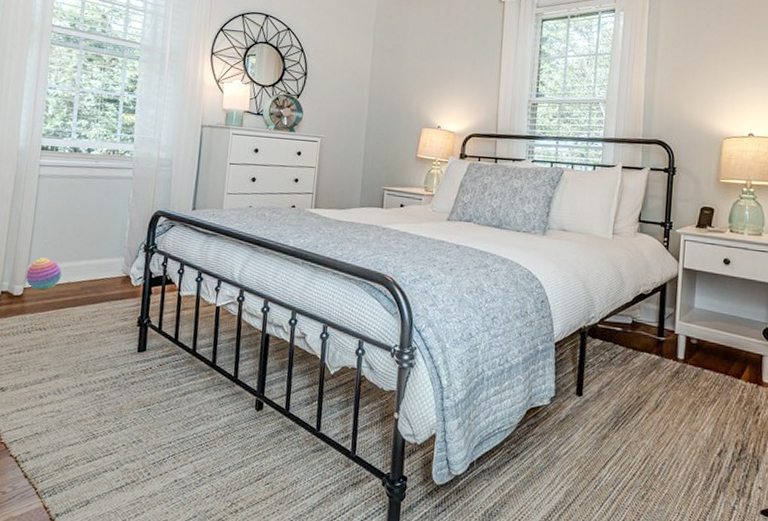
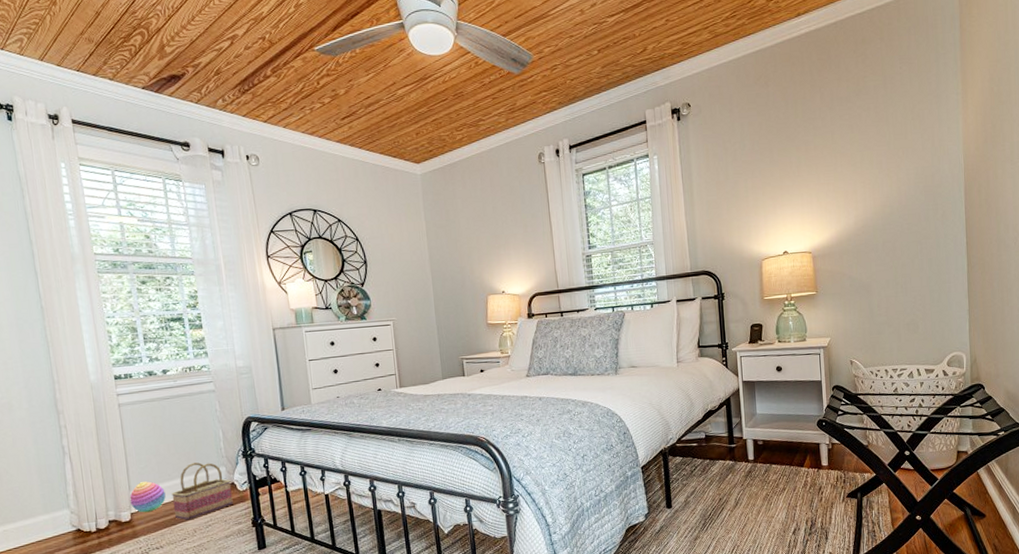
basket: none [65,248,127,307] -> present [171,462,233,520]

